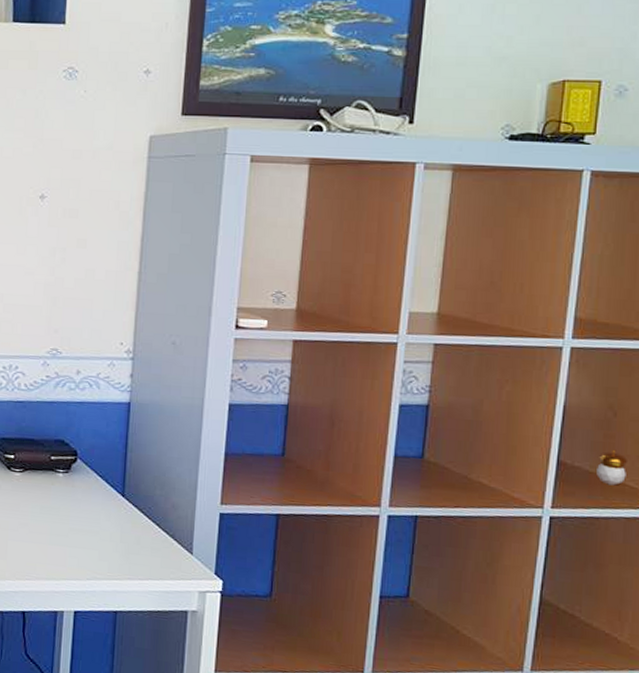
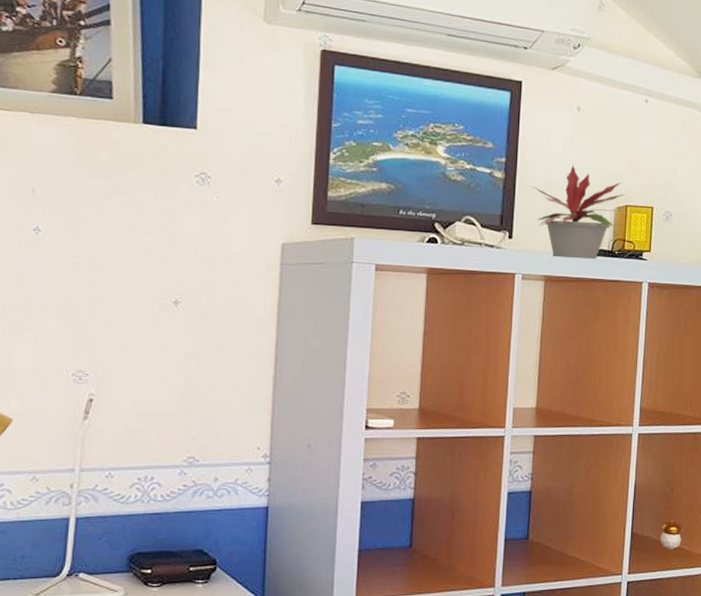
potted plant: none [441,35,563,145] -> present [533,164,625,260]

